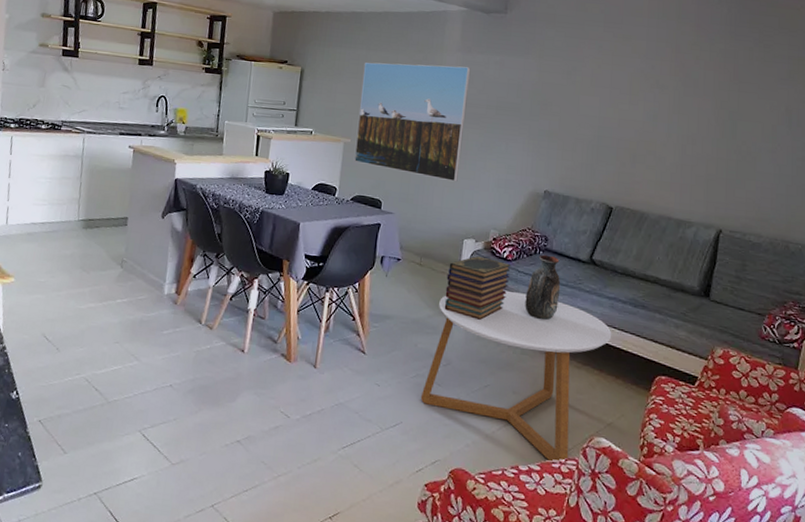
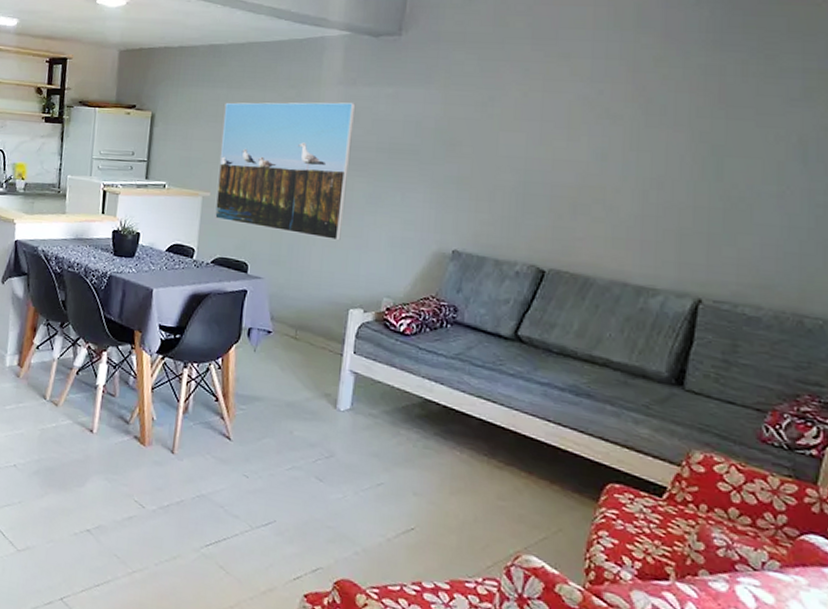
coffee table: present [420,290,612,464] -> none [297,371,545,582]
book stack: present [444,256,511,321] -> none [325,329,410,407]
decorative vase: present [525,254,561,321] -> none [428,328,475,409]

